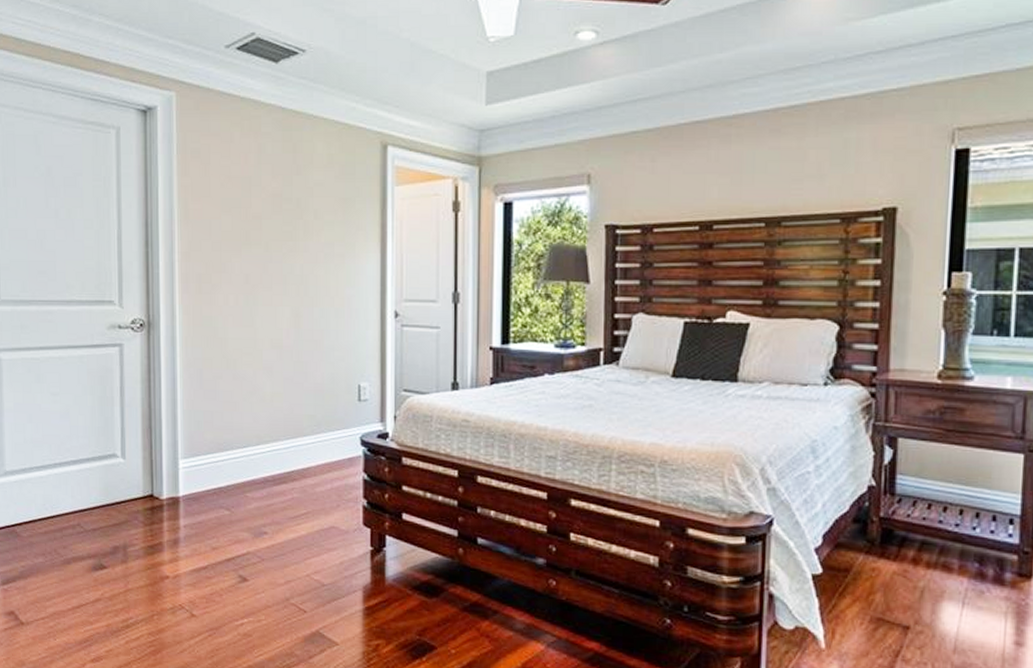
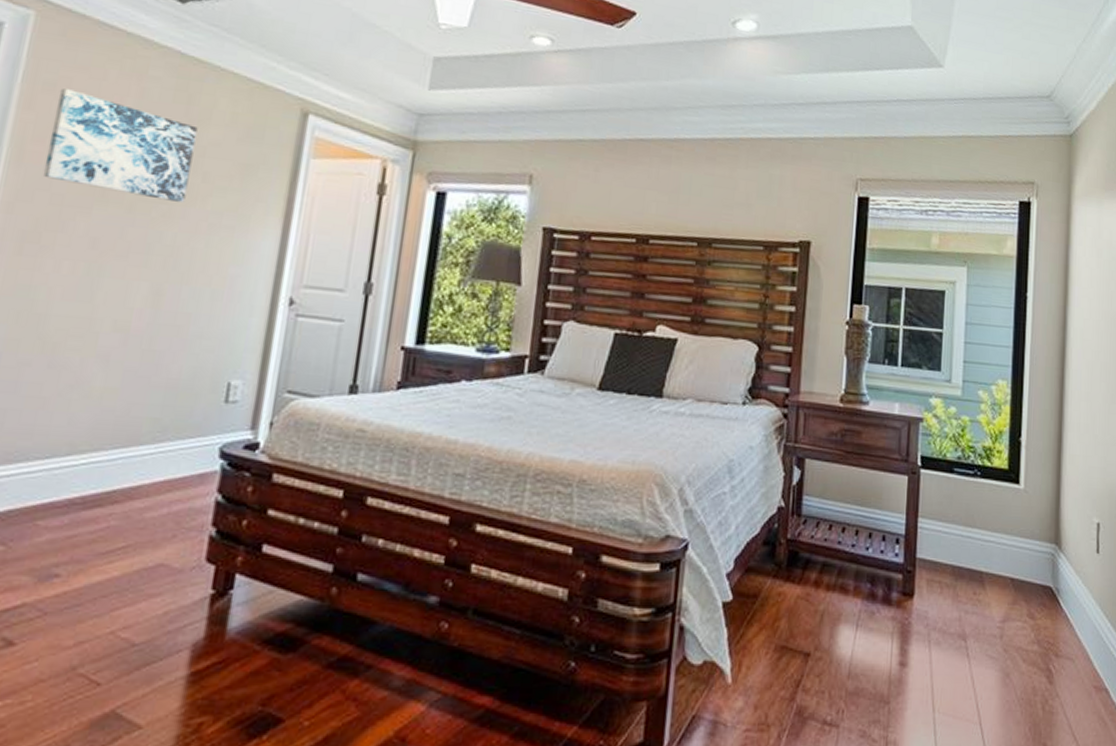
wall art: none [203,154,304,239] -> present [42,88,198,203]

